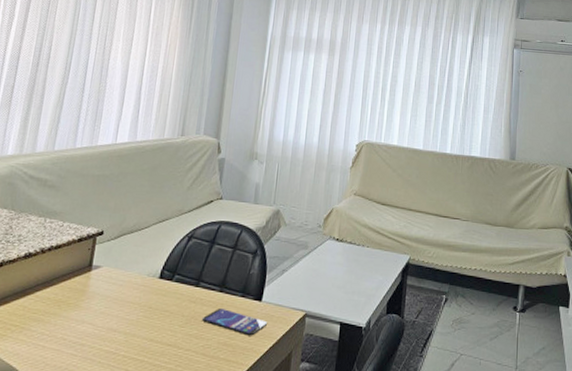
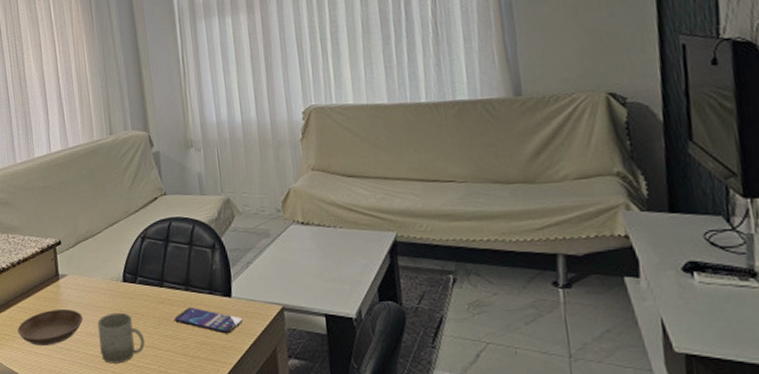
saucer: none [28,301,108,339] -> present [17,308,84,346]
cup: none [117,308,168,362] -> present [97,312,145,364]

